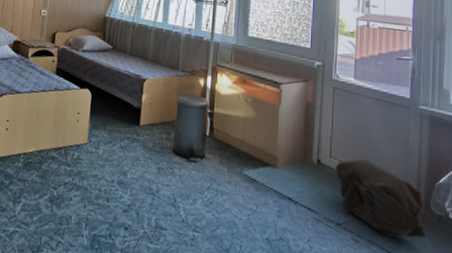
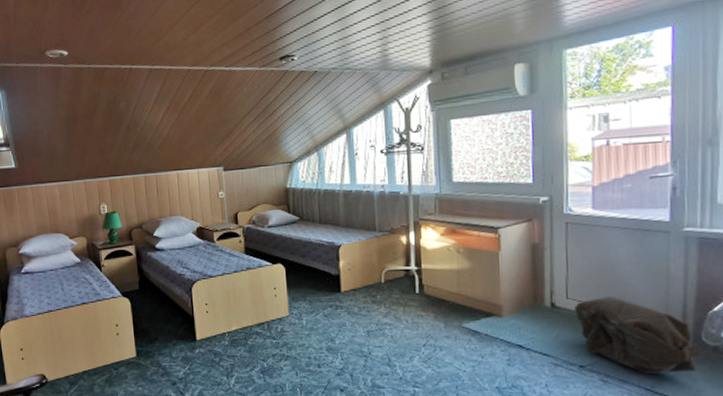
pedal bin: present [172,93,210,161] -> none [376,253,417,320]

